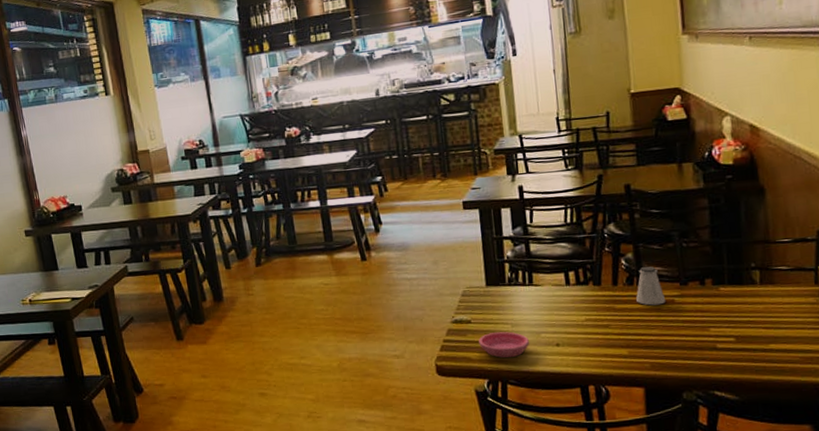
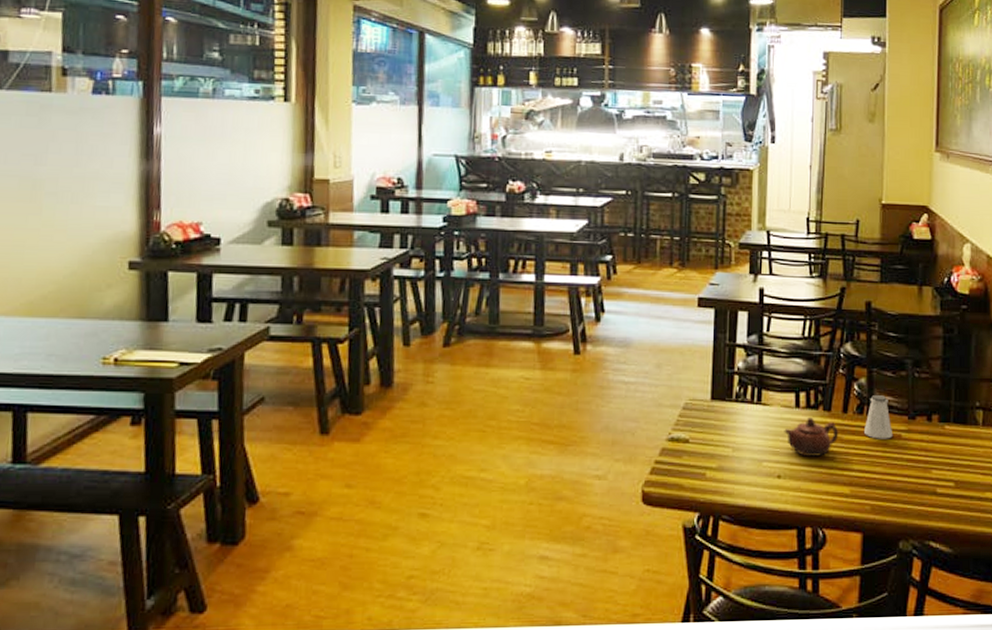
saucer: present [479,331,529,358] -> none [694,456,749,487]
teapot: none [557,292,612,326] -> present [784,418,839,456]

